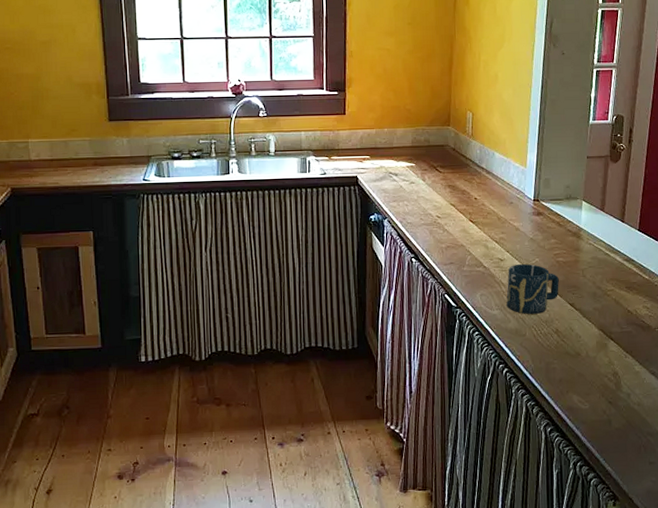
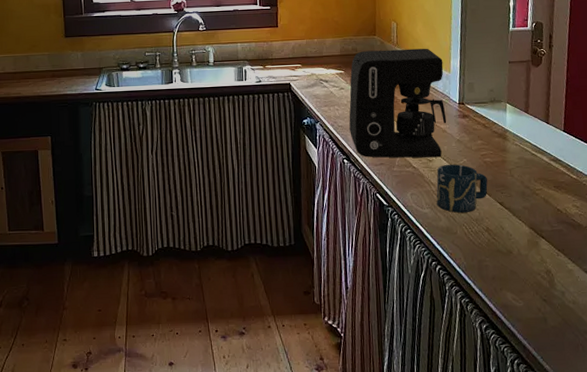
coffee maker: none [419,140,520,257] -> present [349,48,447,158]

